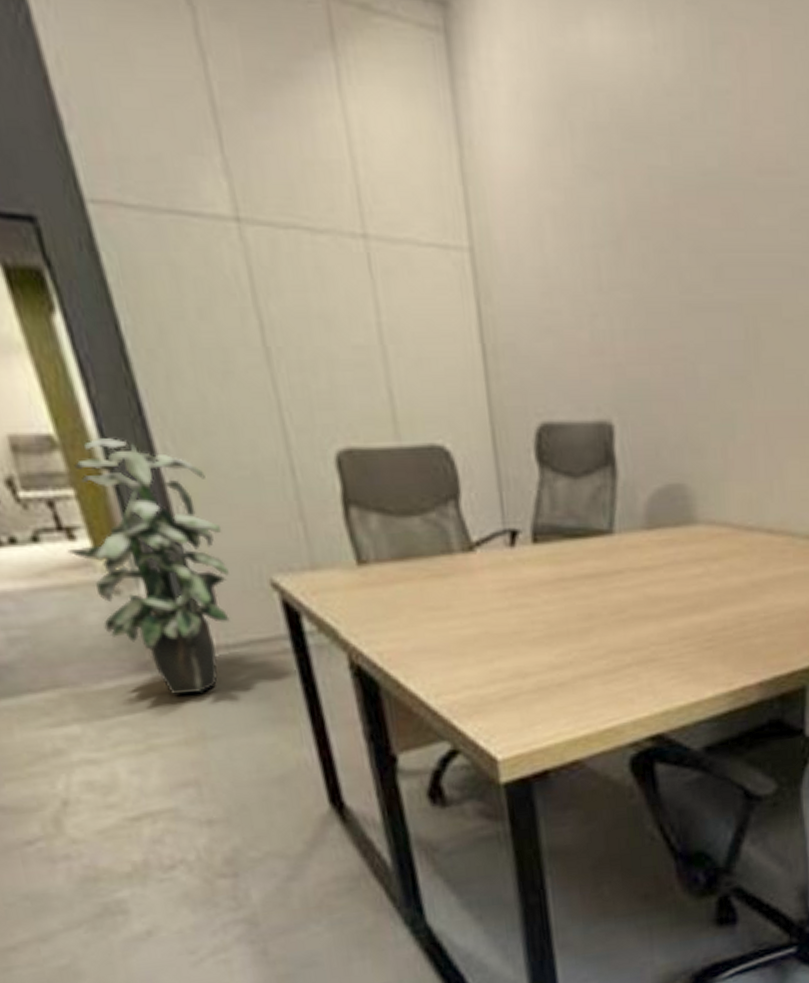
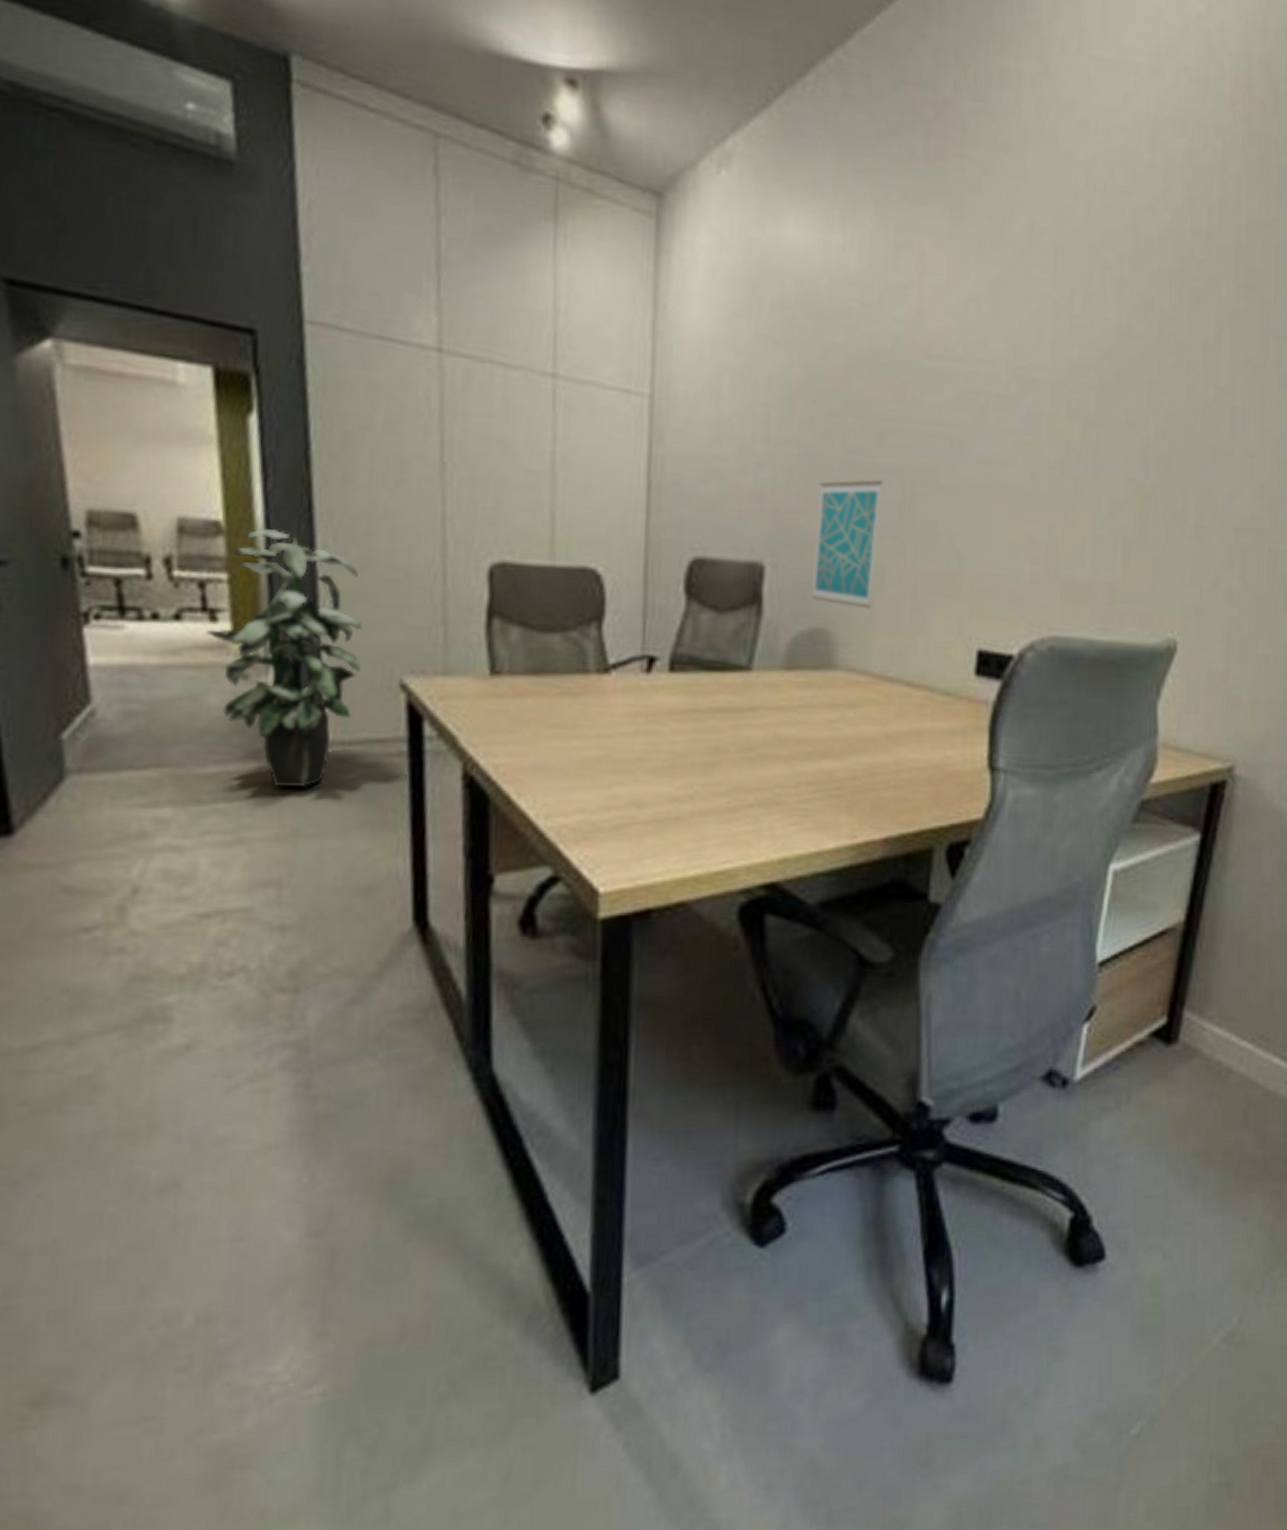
wall art: none [660,319,725,459] -> present [811,479,882,609]

